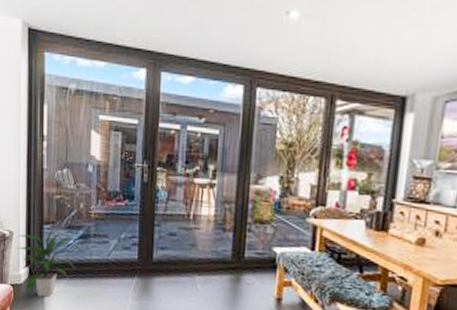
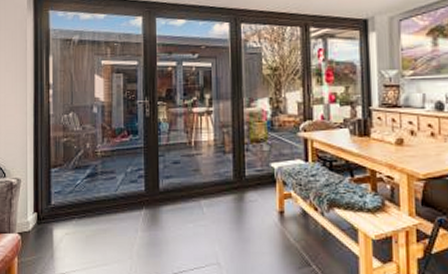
indoor plant: present [16,228,76,297] -> none [24,171,84,242]

